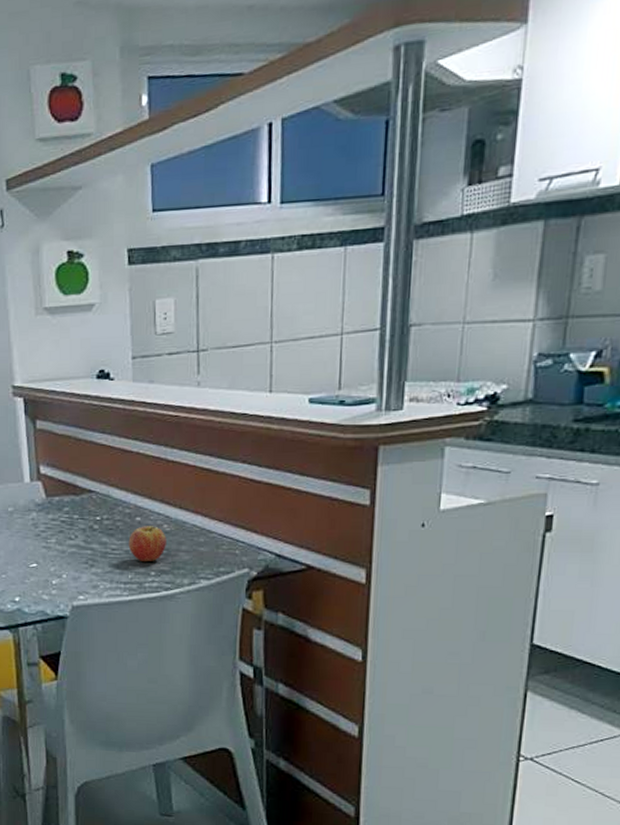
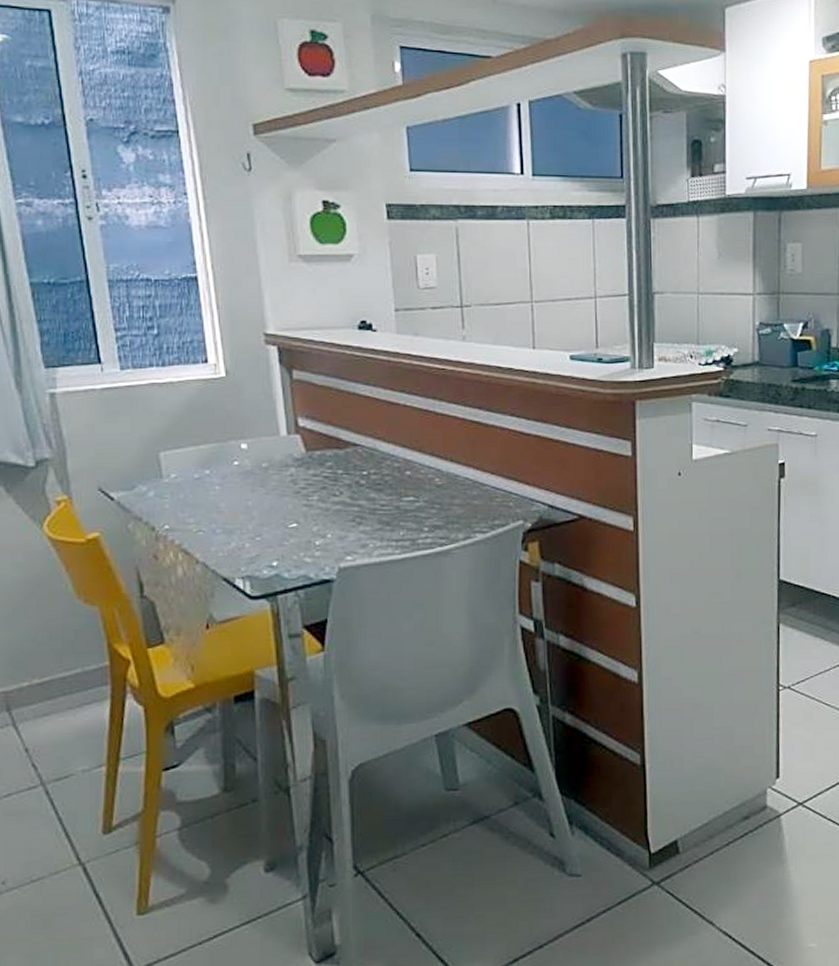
fruit: present [128,526,166,562] -> none [398,480,439,518]

